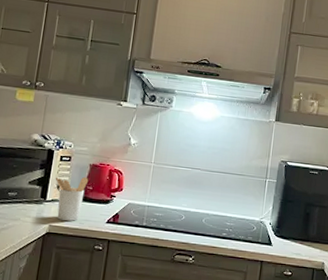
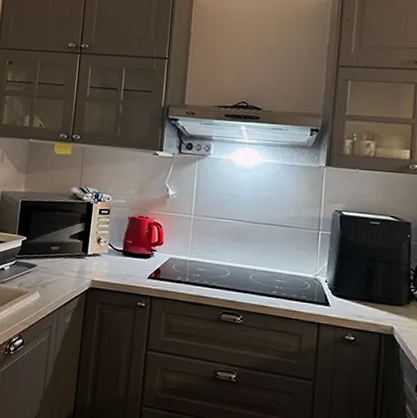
utensil holder: present [55,177,89,221] -> none [95,231,128,276]

